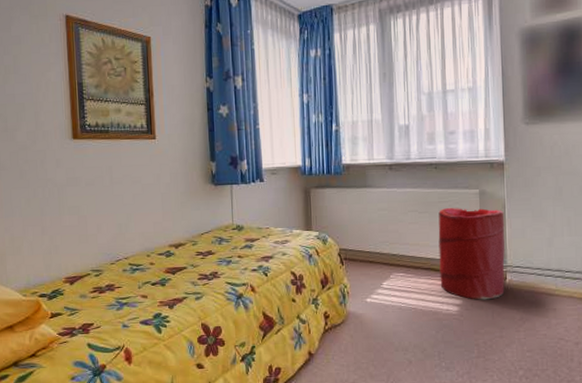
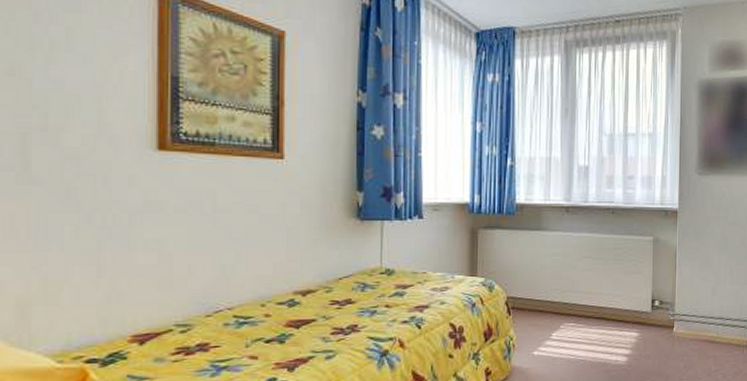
laundry hamper: present [438,207,506,300] -> none [611,254,675,350]

